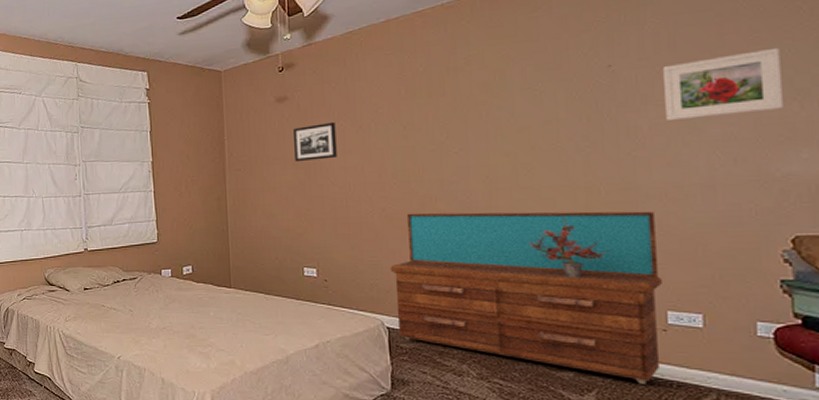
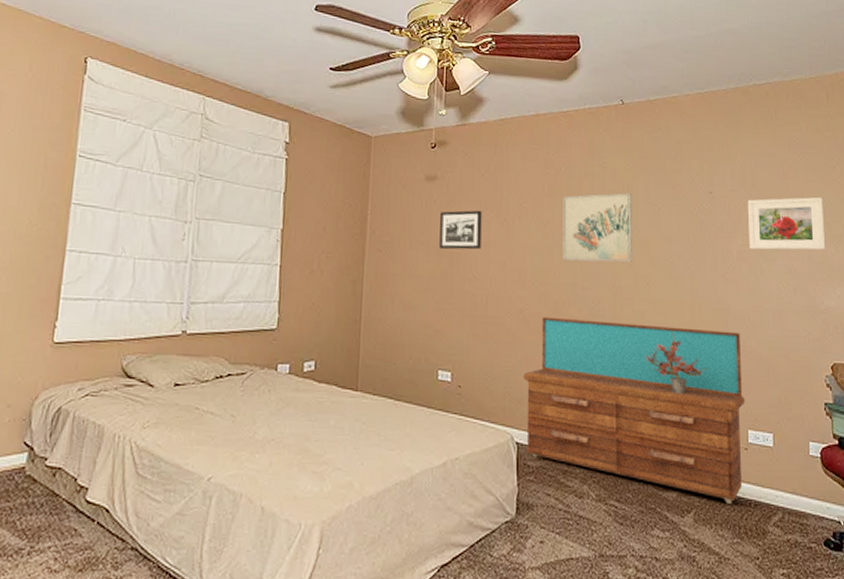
wall art: none [423,82,510,159] -> present [562,193,633,262]

